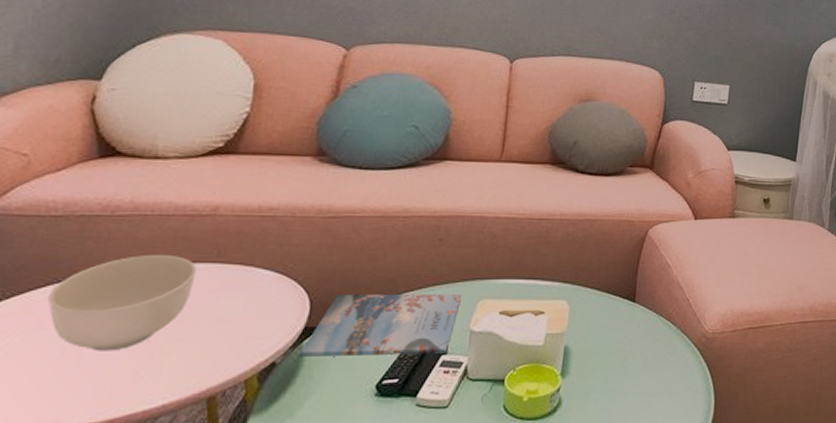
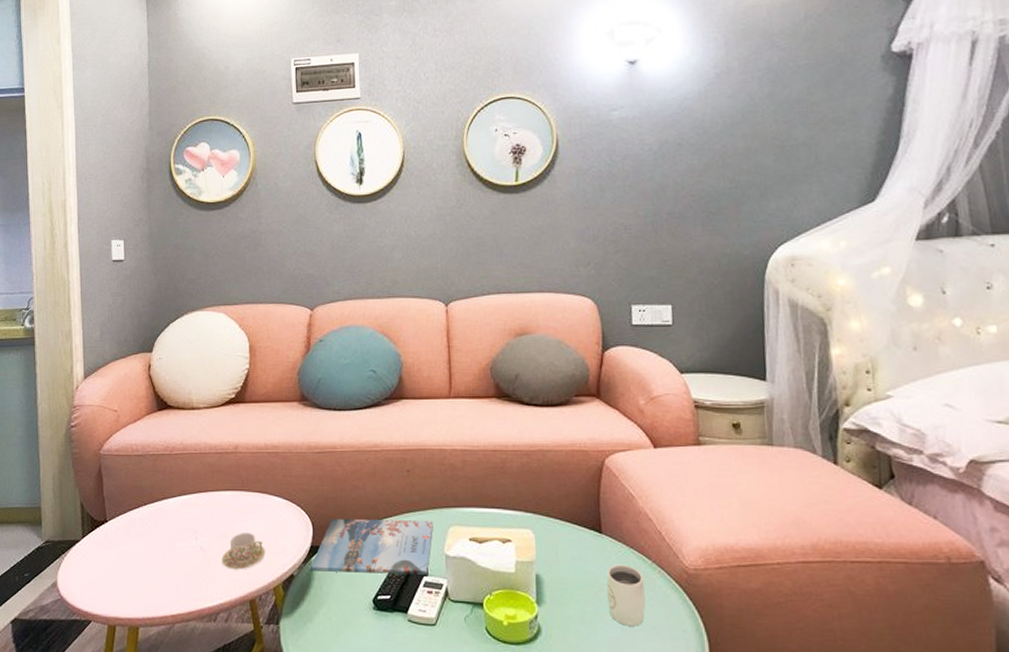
bowl: present [47,254,197,351] -> none [141,484,230,559]
teacup: none [172,315,240,361] -> present [221,533,266,570]
mug: none [630,332,667,391] -> present [606,564,646,626]

